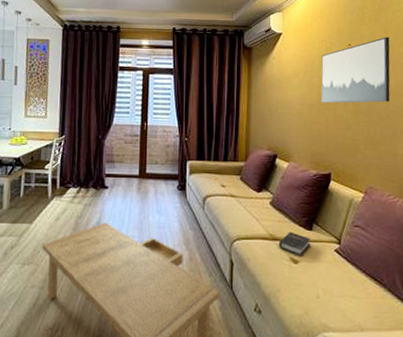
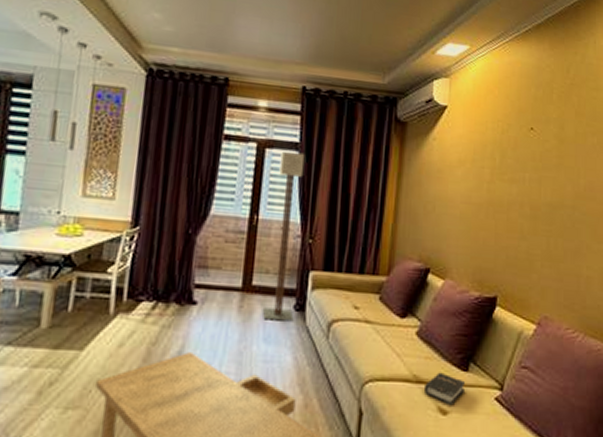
speaker: none [154,75,178,198] -> present [262,150,305,322]
wall art: present [321,36,390,103] -> none [491,121,582,207]

